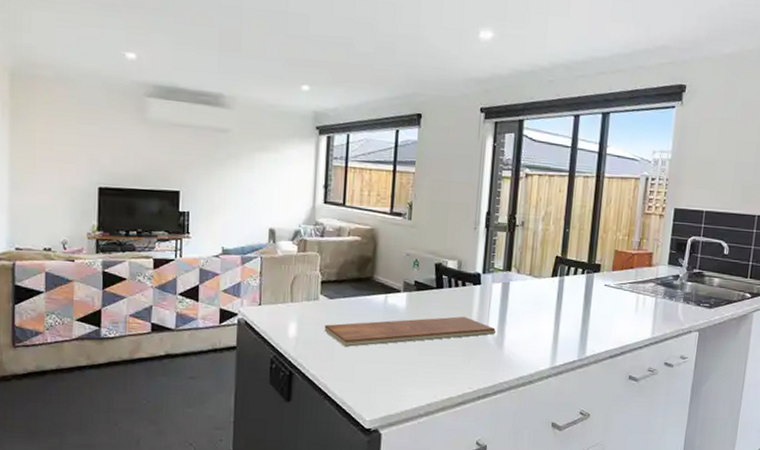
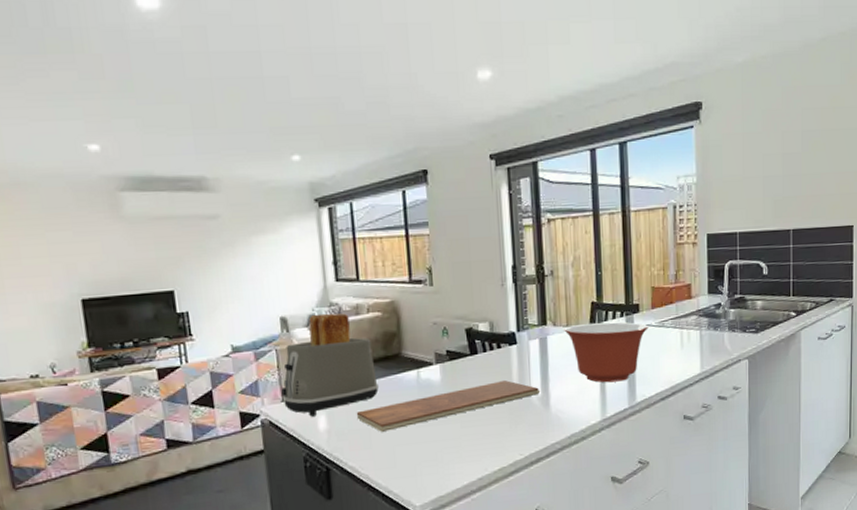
toaster: none [260,230,348,323] -> present [281,313,379,417]
mixing bowl: none [526,275,607,334] -> present [564,322,648,383]

